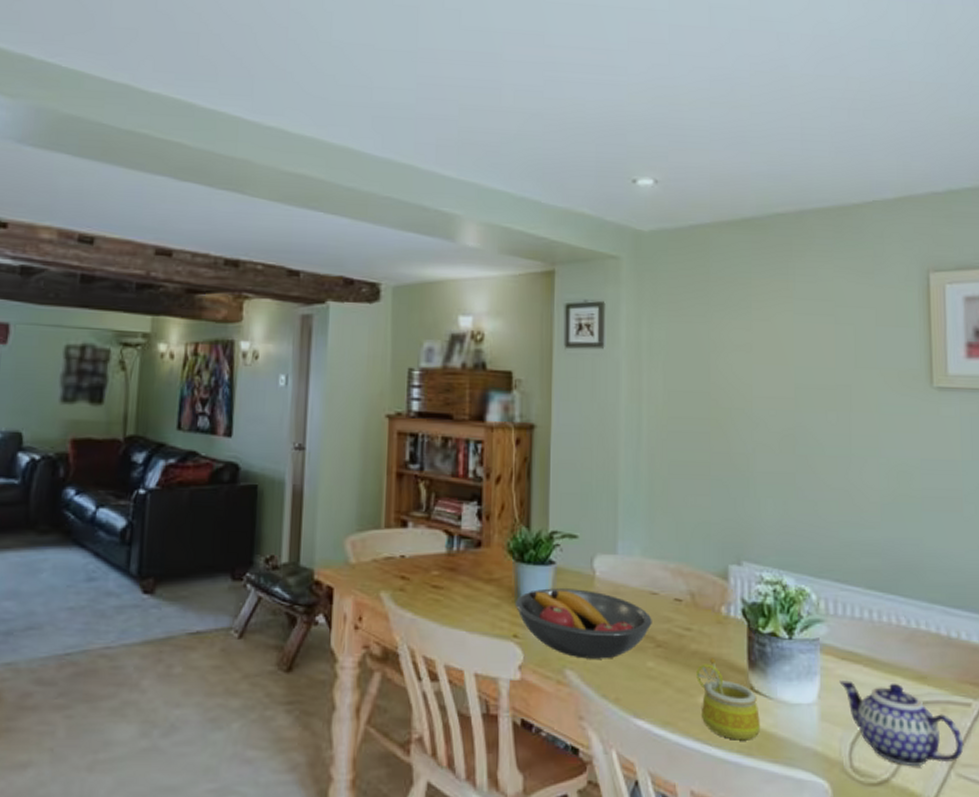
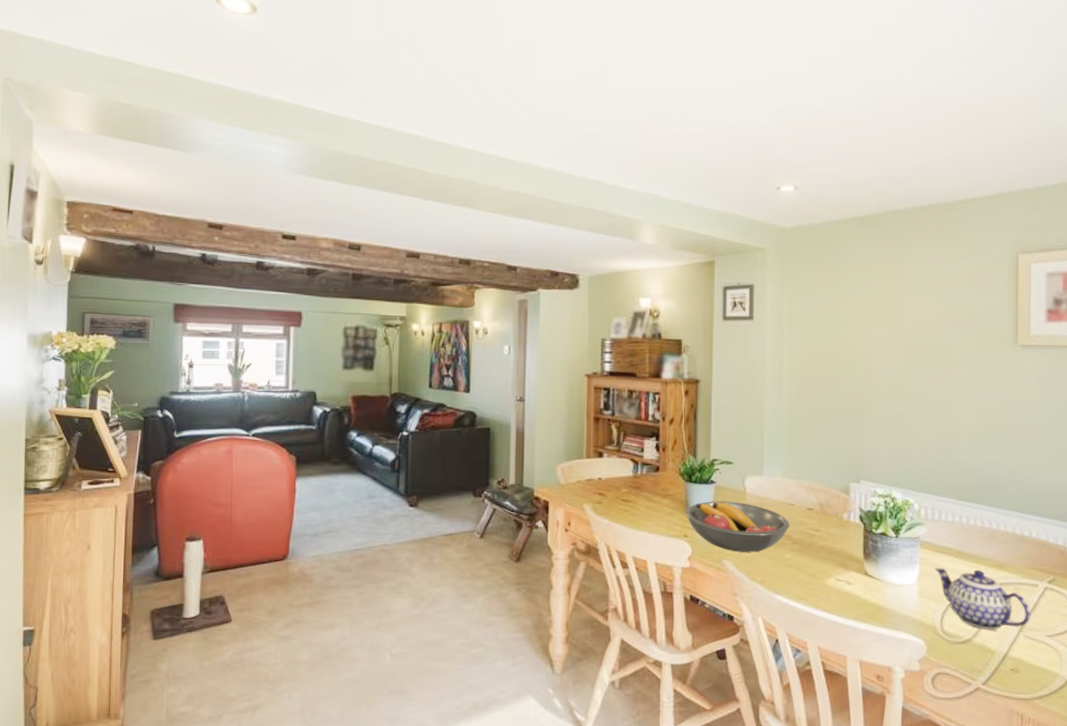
mug: present [696,658,760,740] -> none [823,551,872,611]

